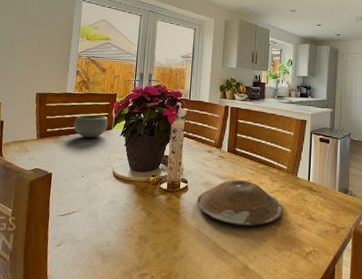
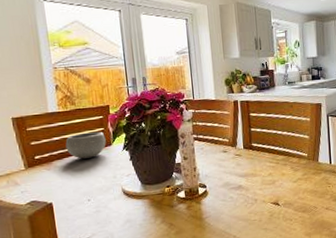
plate: present [196,180,283,226] -> none [218,174,308,220]

